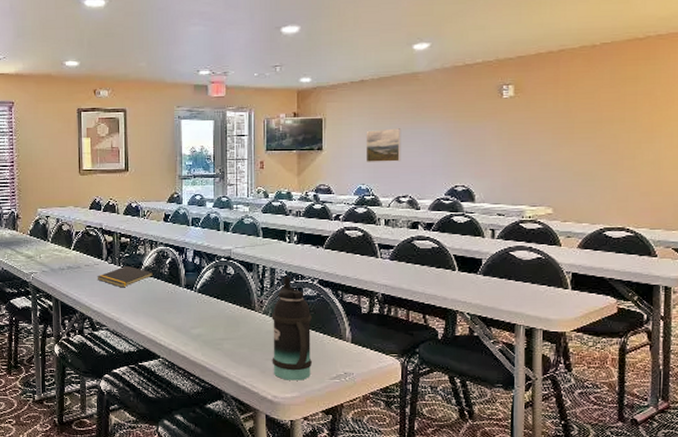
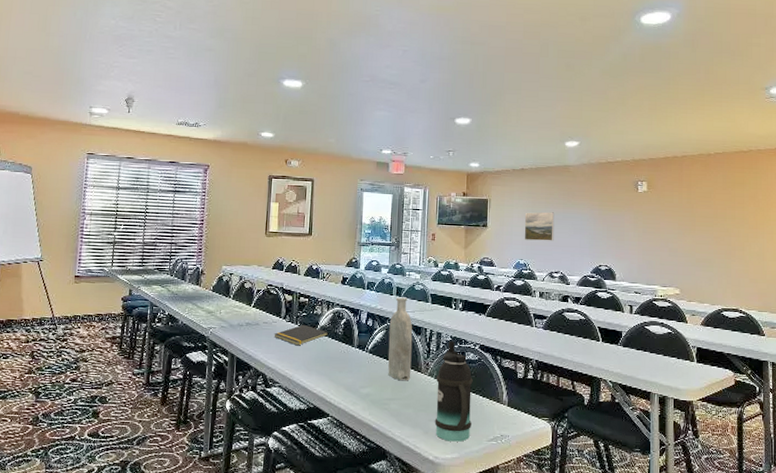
bottle: none [218,232,244,320] -> present [388,297,413,381]

